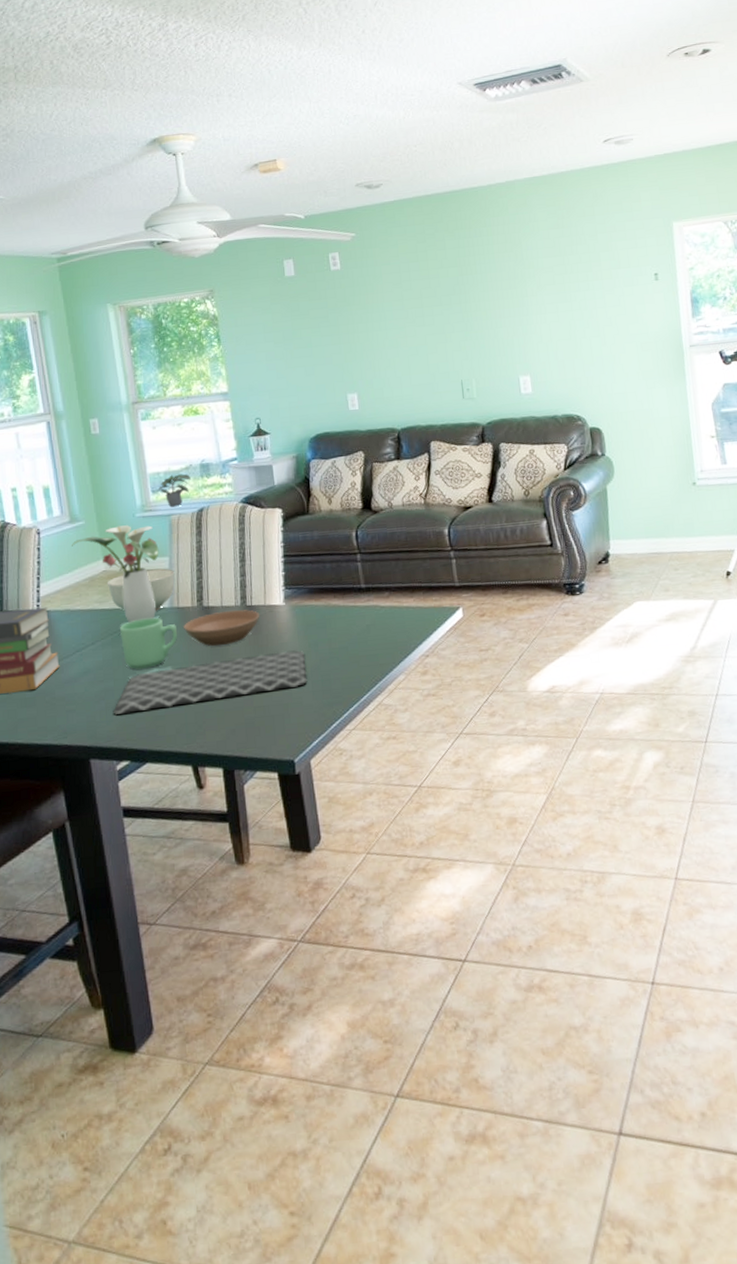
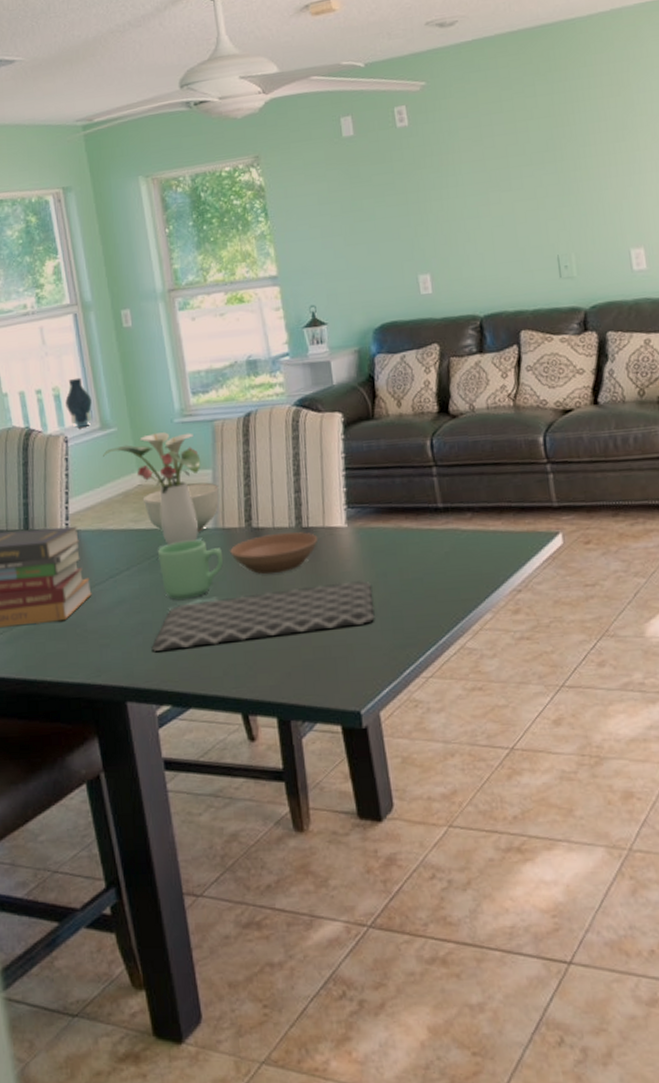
vase: none [38,477,63,521] -> present [65,377,93,427]
potted plant: present [156,474,192,508] -> none [197,372,237,412]

